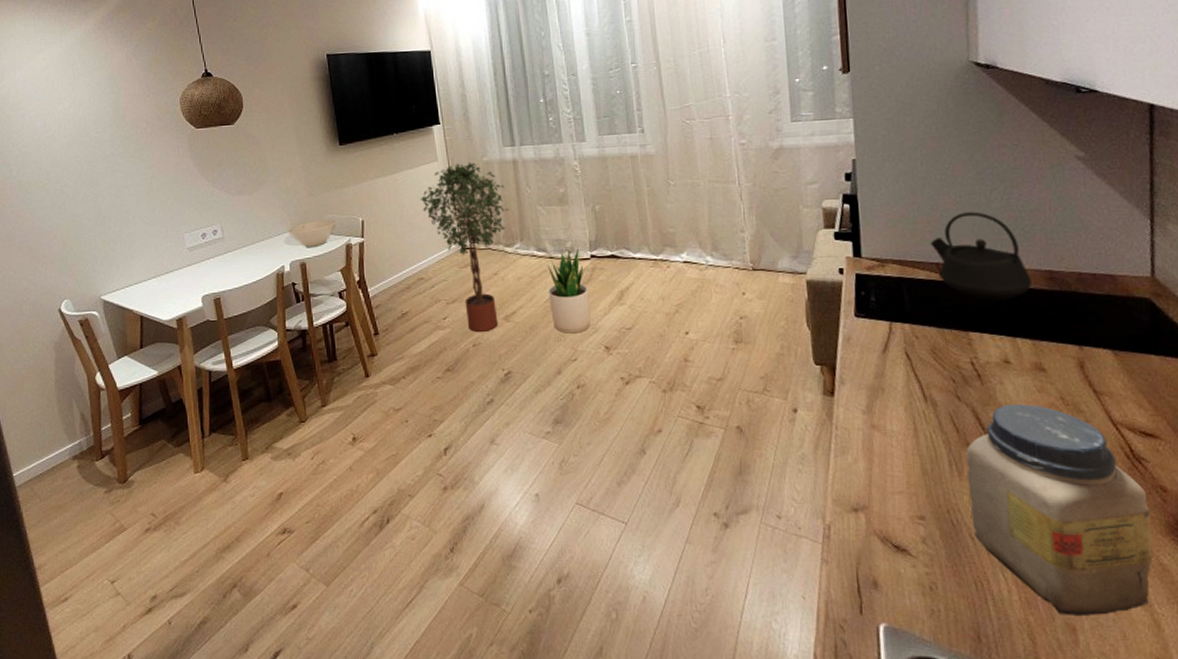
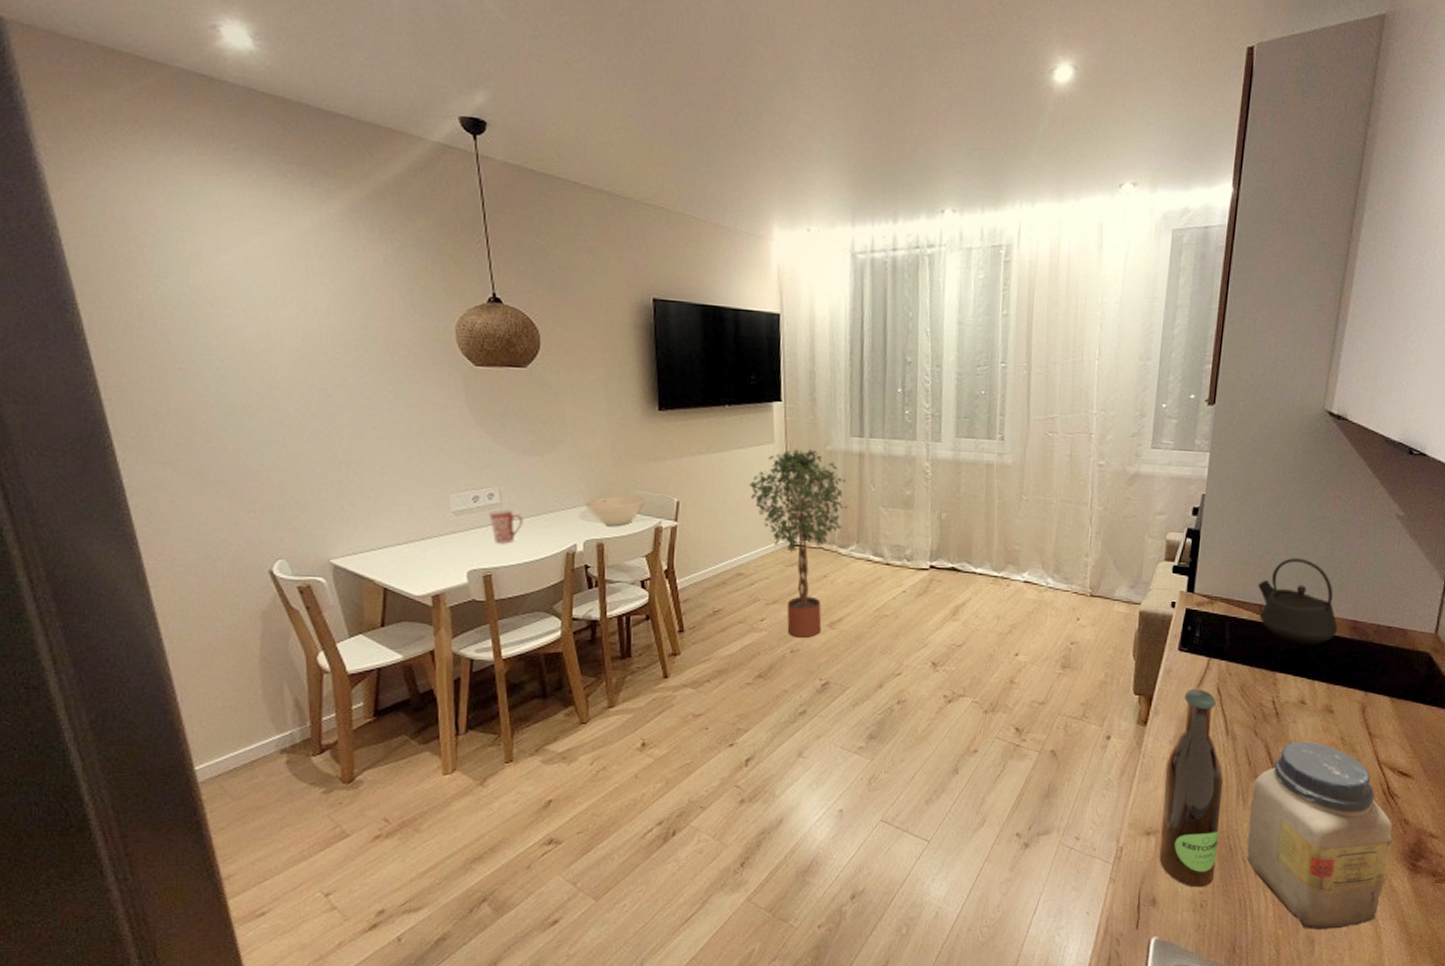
mug: none [214,242,241,271] -> present [488,509,523,544]
planter: present [547,249,591,334] -> none [879,558,923,647]
bottle: none [862,354,940,568] -> present [1159,688,1224,888]

